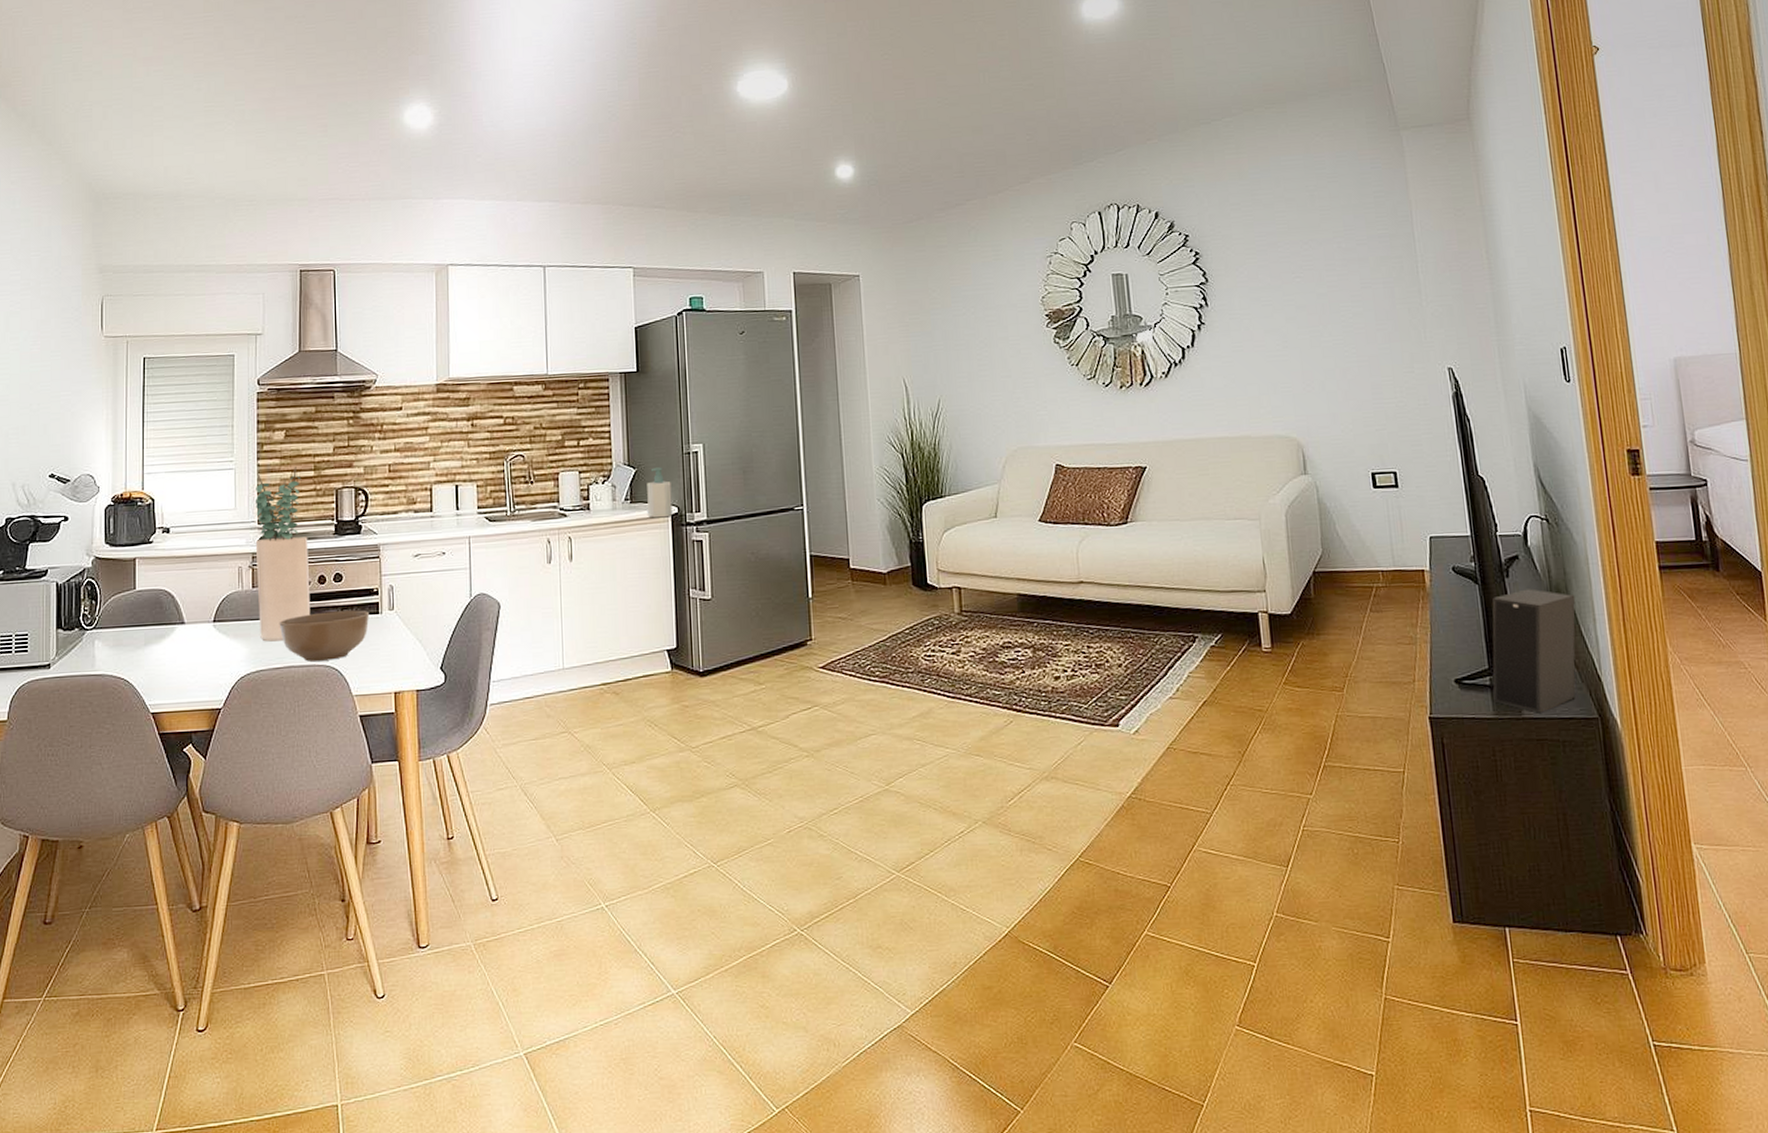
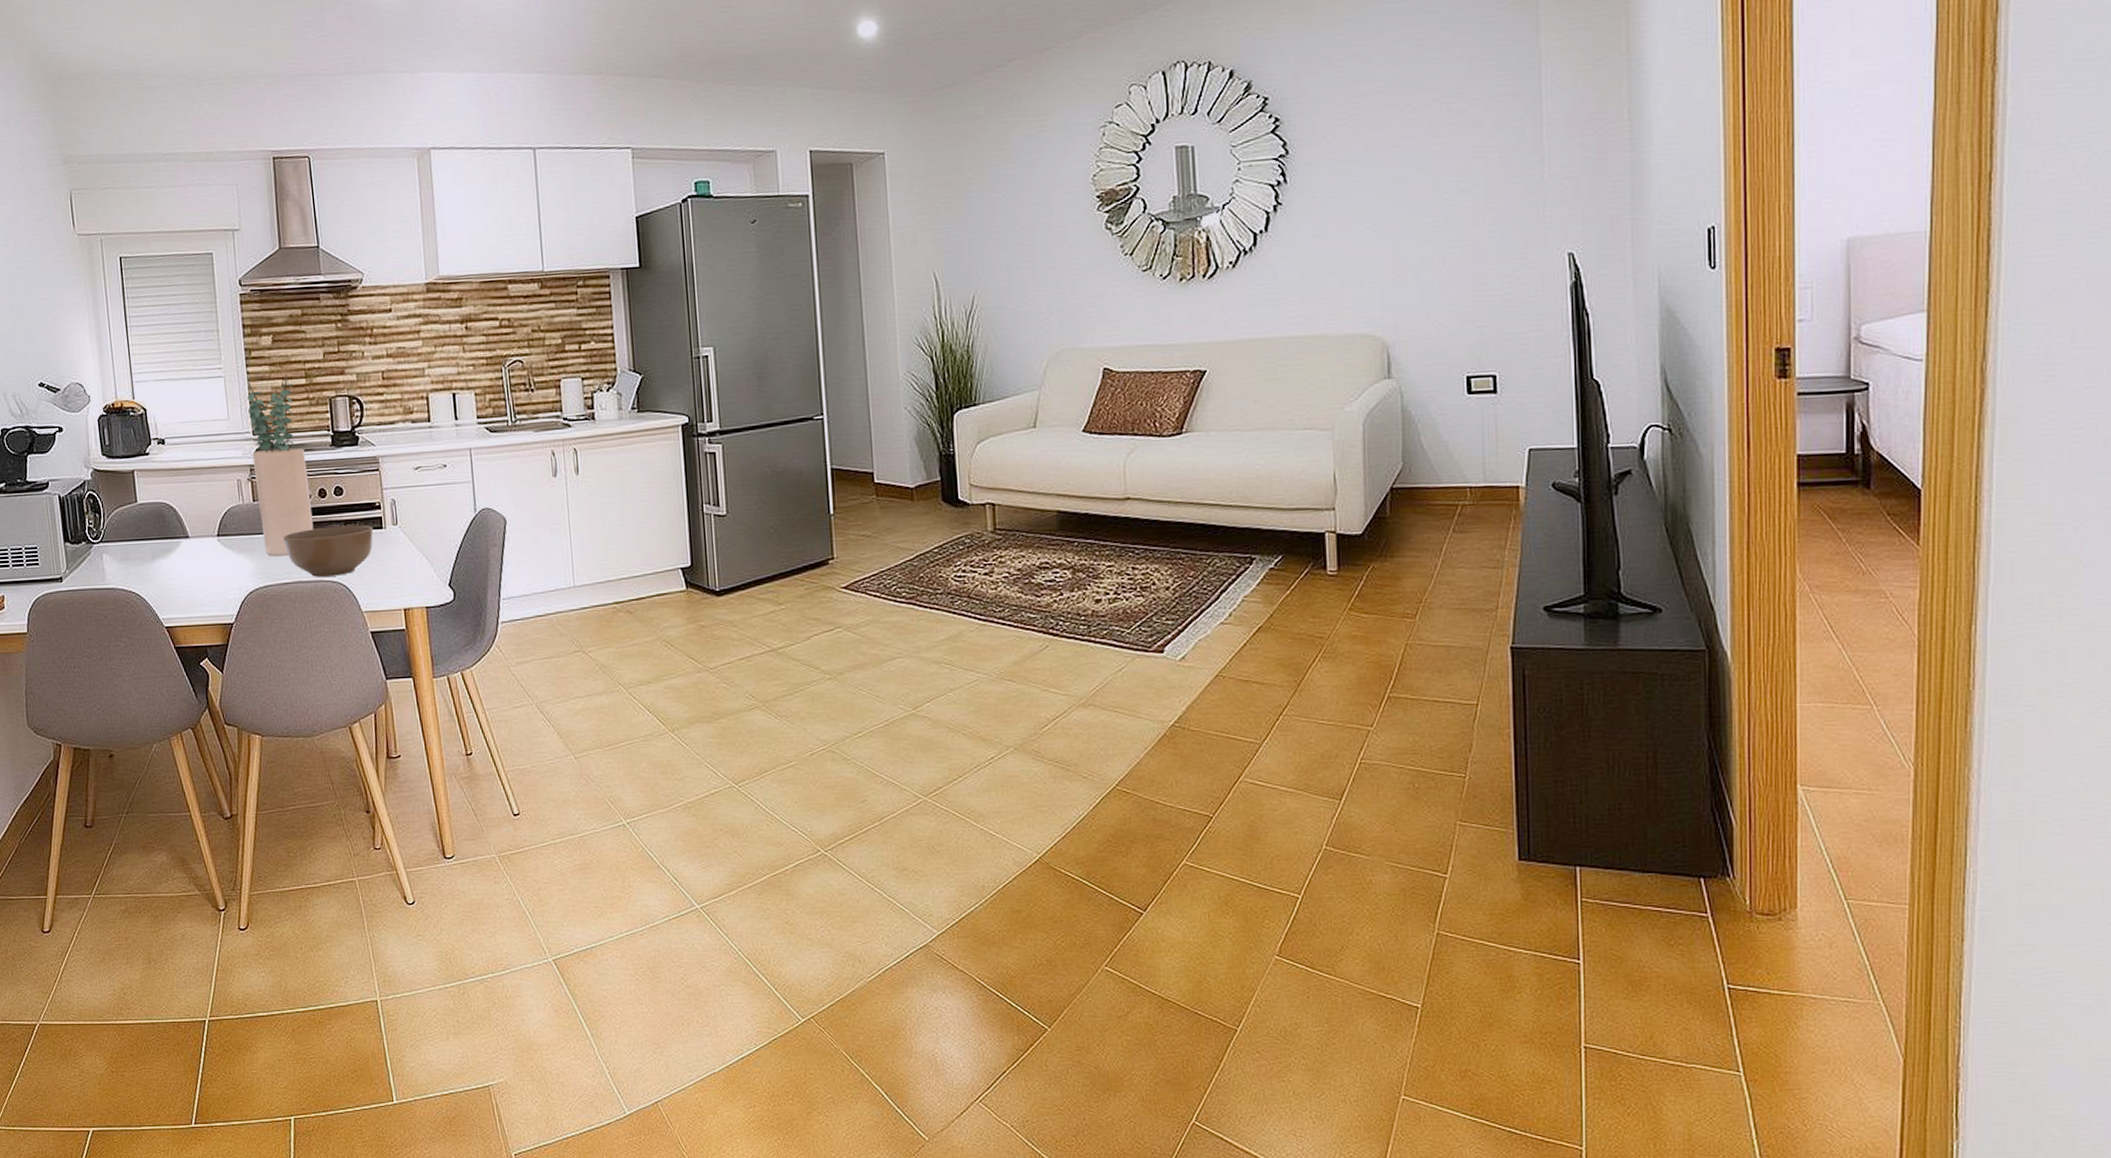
soap bottle: present [647,467,673,518] -> none [654,373,683,429]
speaker: present [1492,588,1576,713] -> none [1586,507,1694,644]

